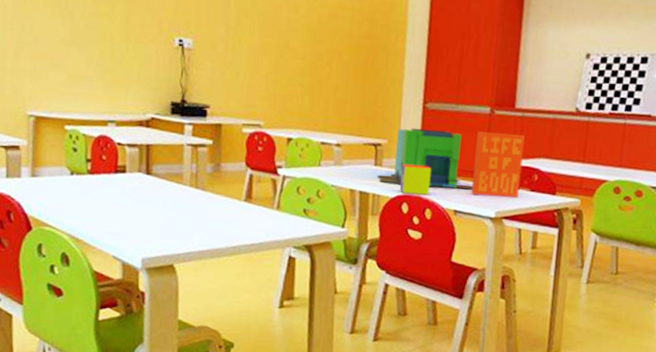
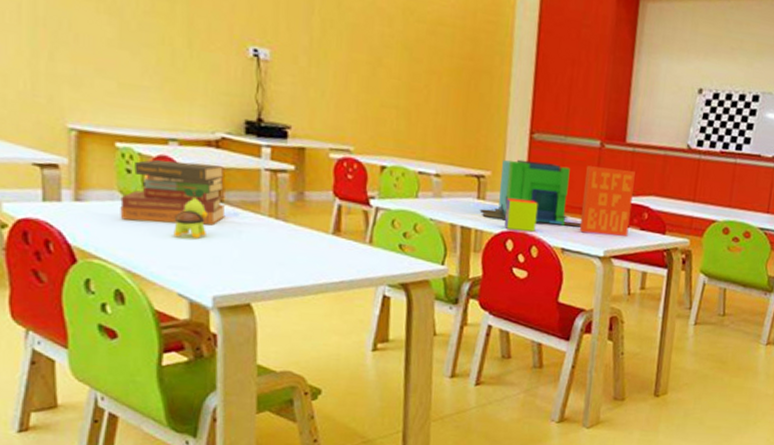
books: none [67,139,154,195] -> present [120,159,226,226]
toy figure: none [110,163,140,207] -> present [173,188,209,238]

